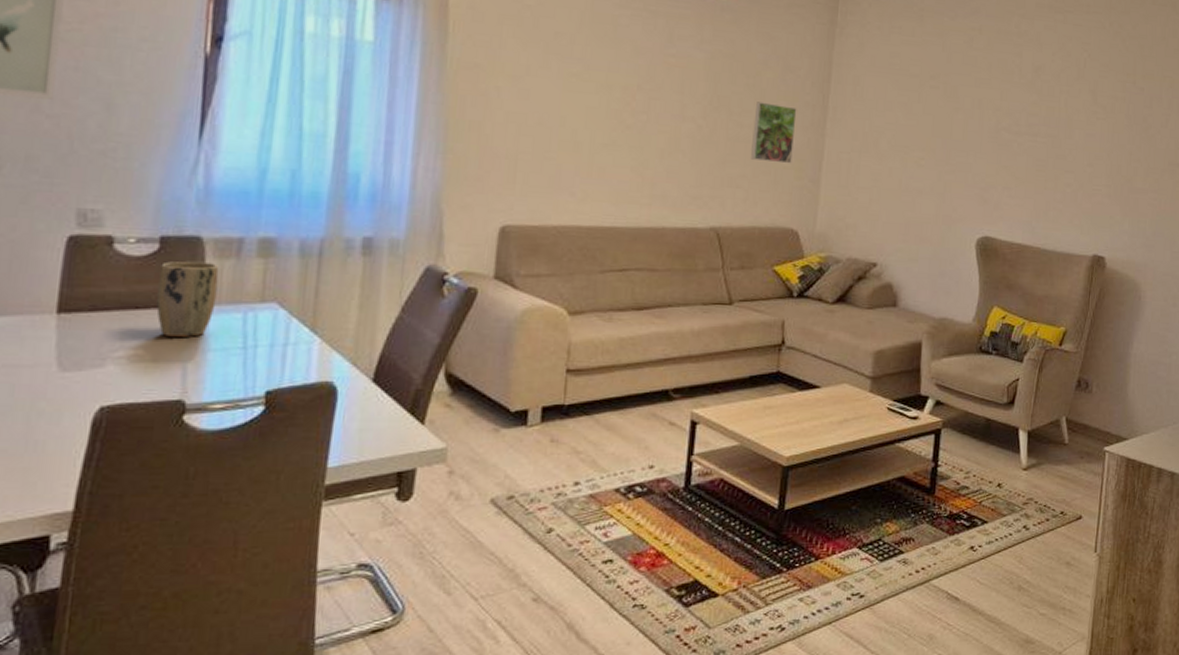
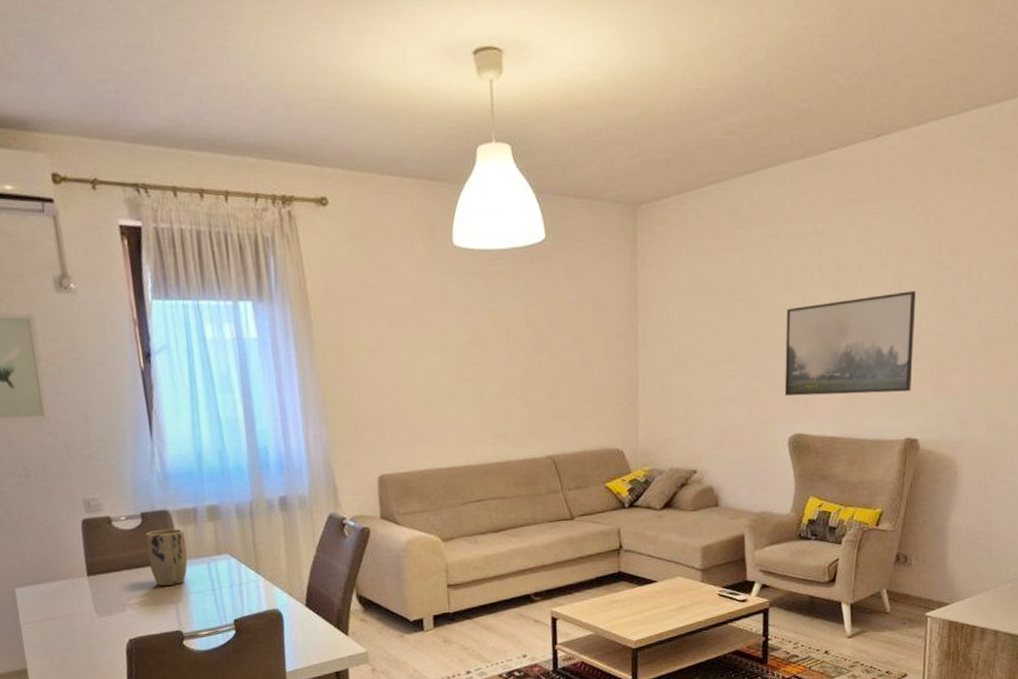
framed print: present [751,101,797,164] -> none [573,339,611,392]
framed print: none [975,104,1110,207] -> present [784,290,916,397]

